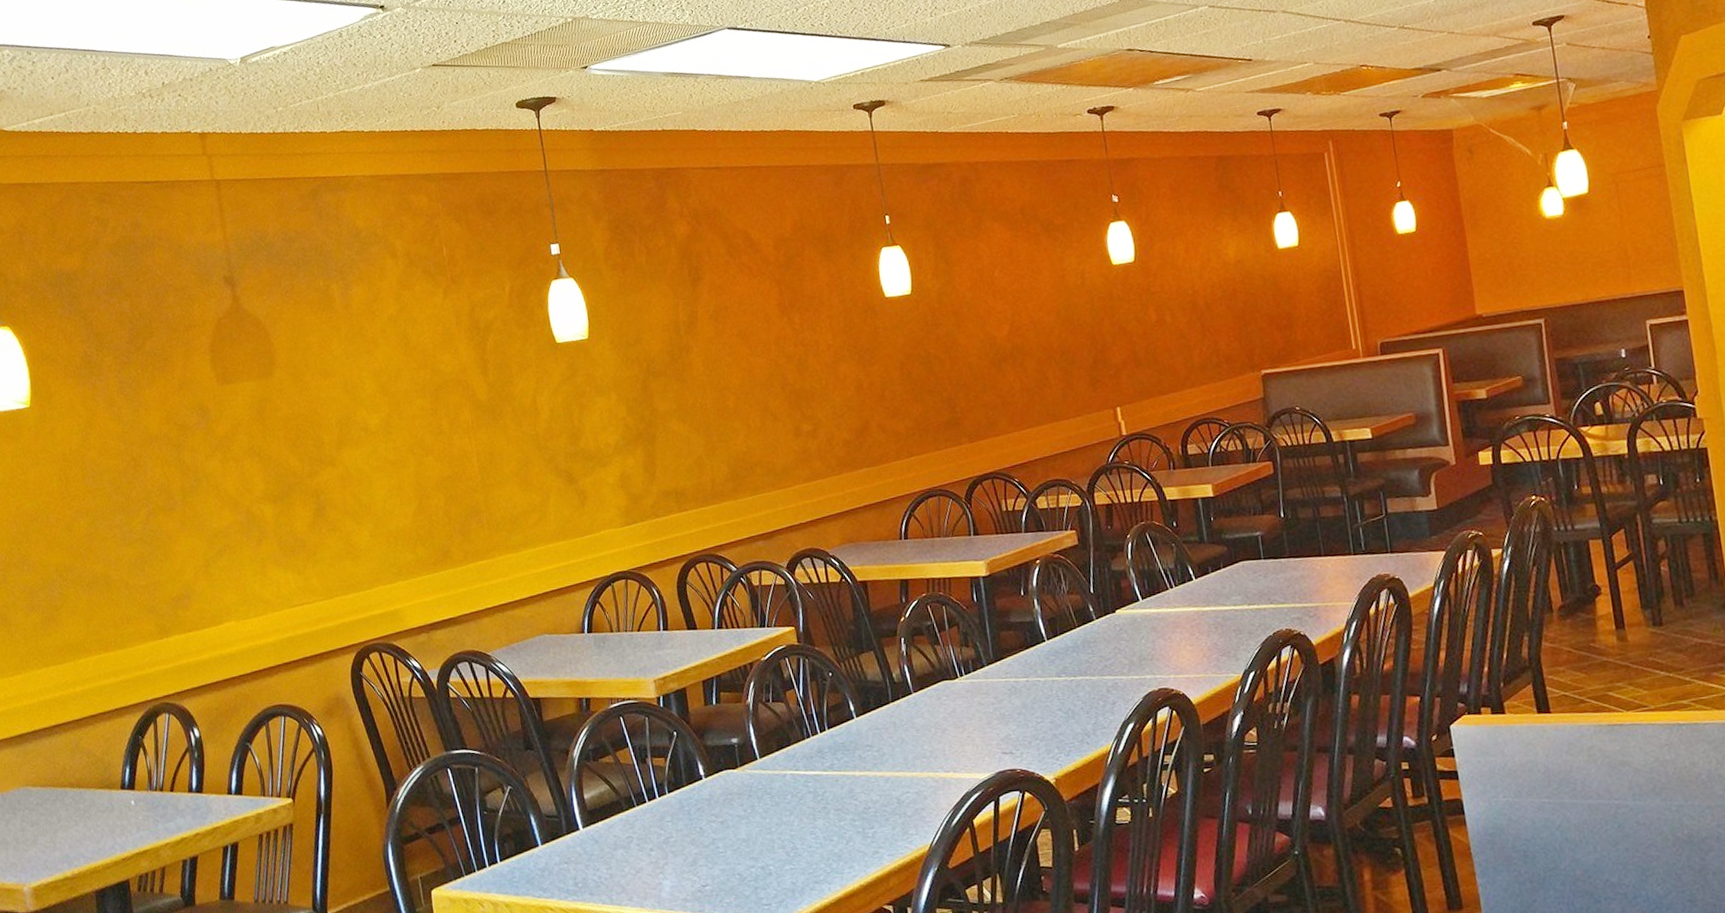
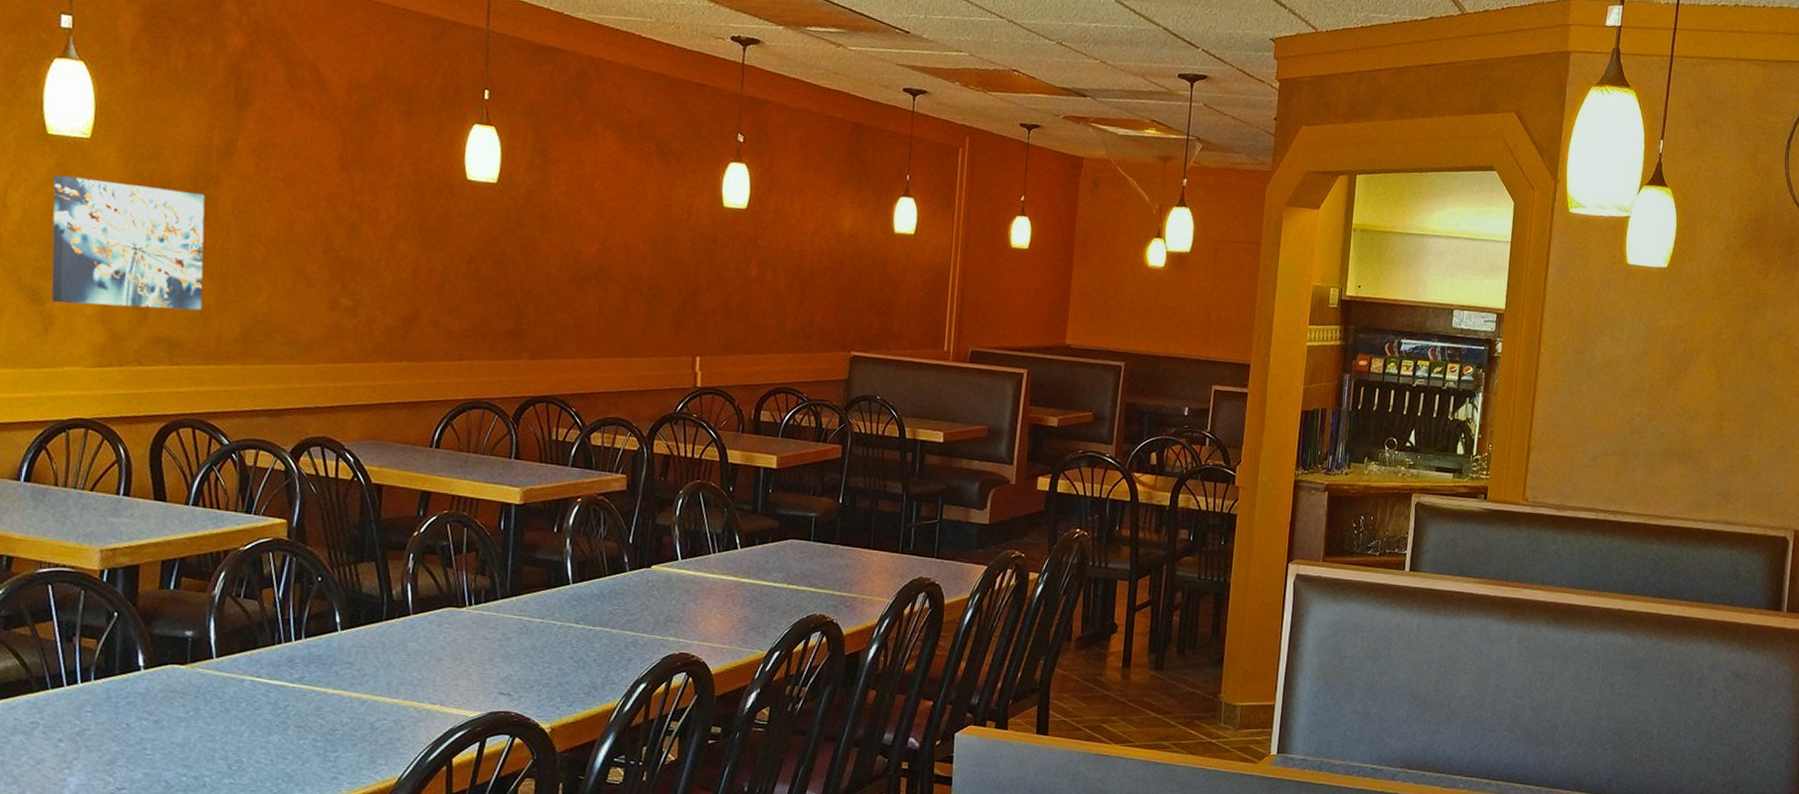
wall art: none [567,363,695,480] -> present [51,175,205,310]

